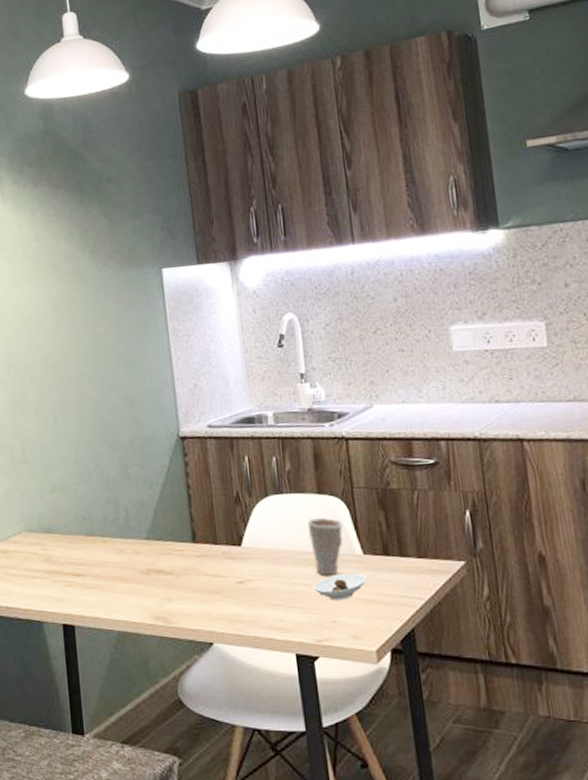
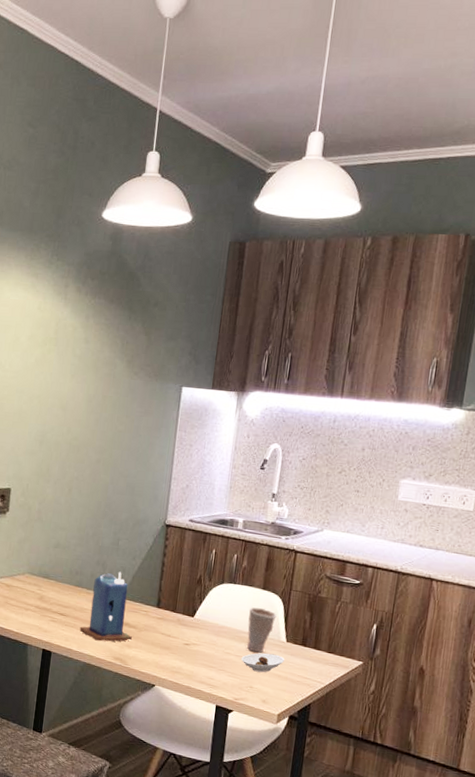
candle: none [103,506,171,600] -> present [79,571,132,642]

